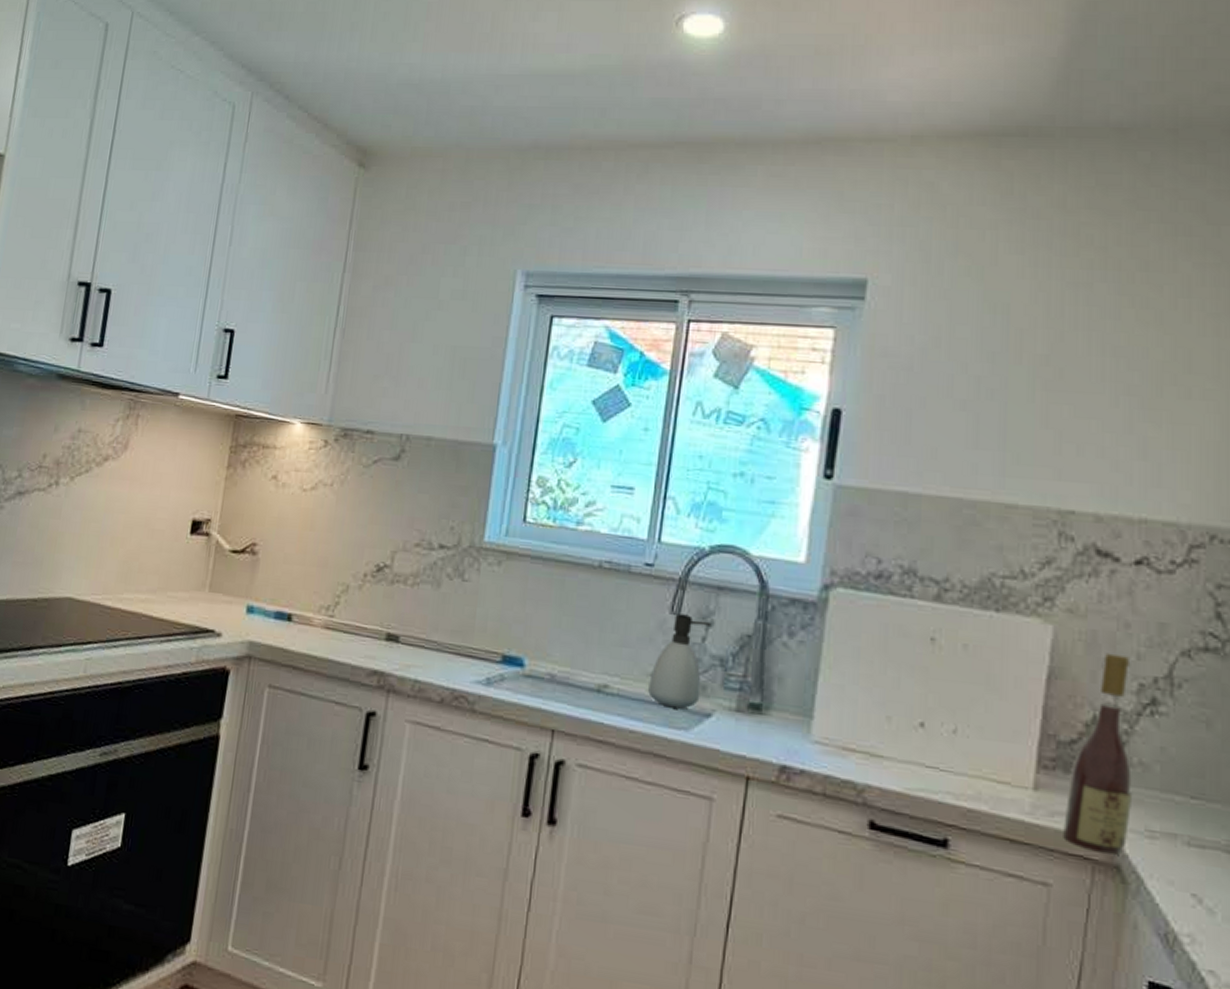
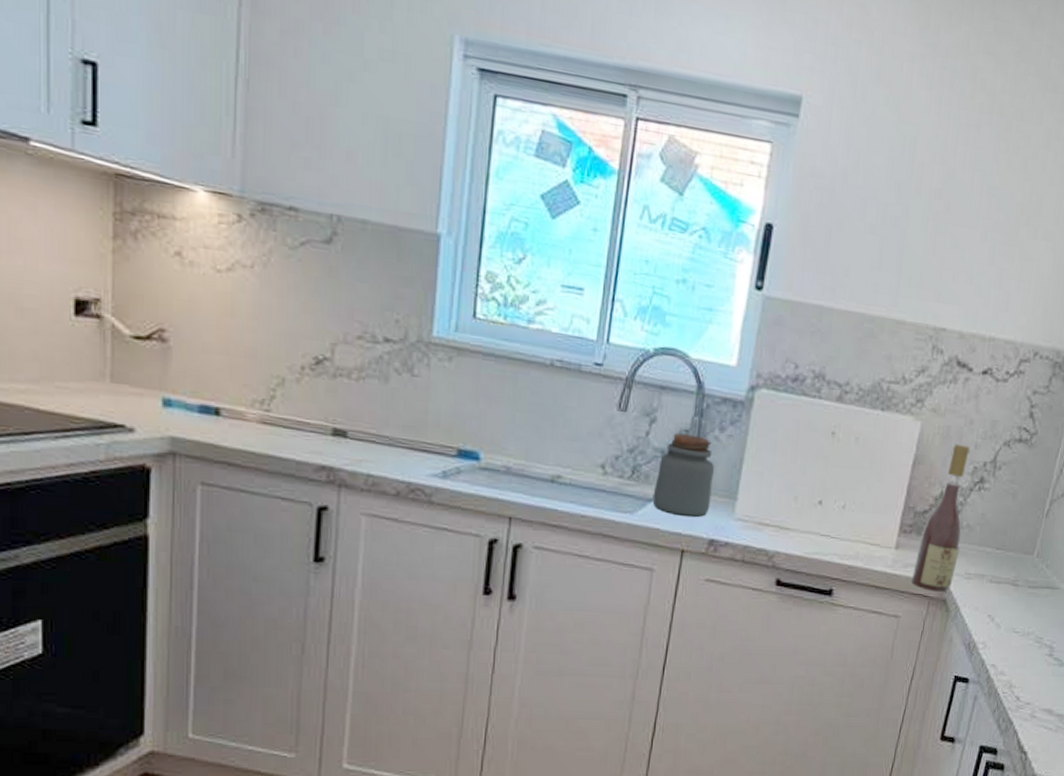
soap dispenser: present [648,613,712,709] -> none [598,410,655,495]
jar: none [710,639,783,738] -> present [652,433,714,518]

